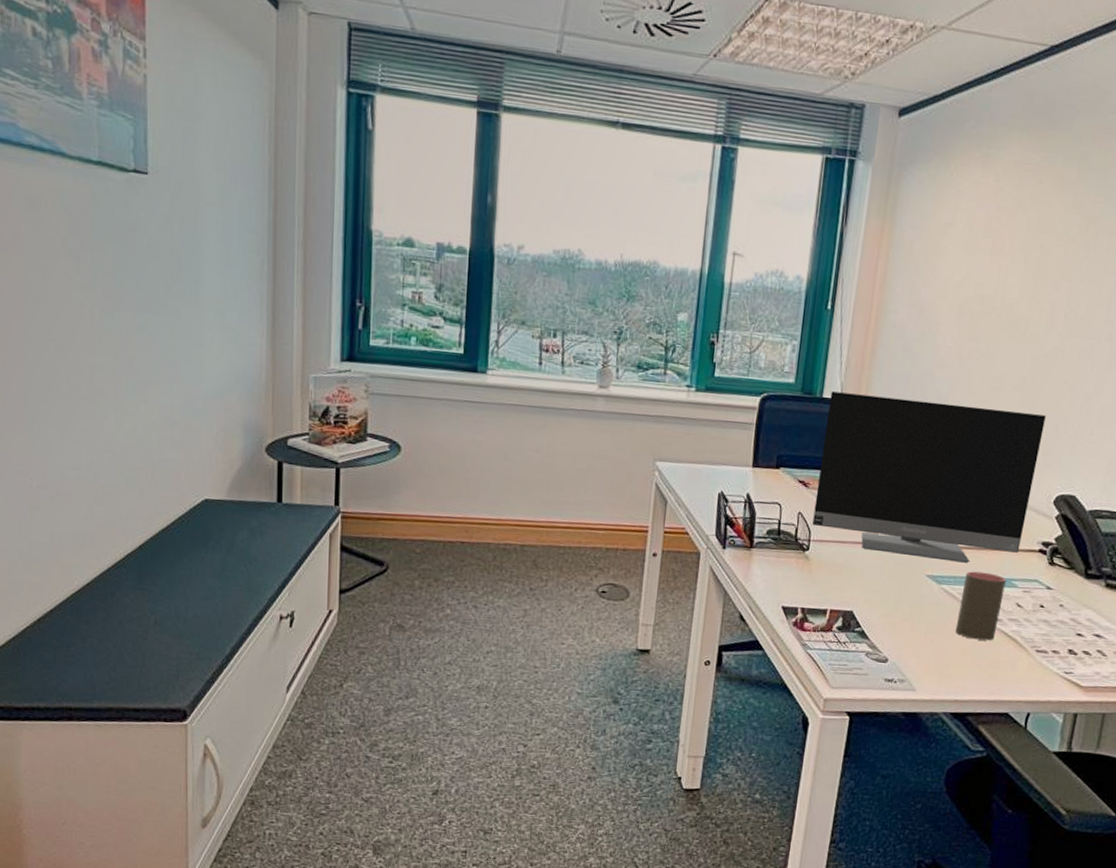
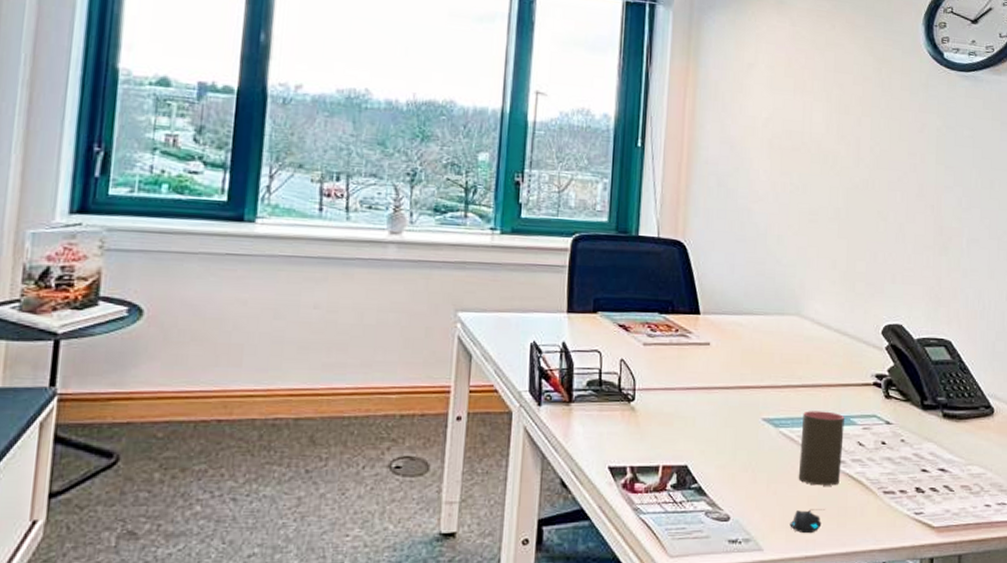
monitor: present [812,391,1046,563] -> none [637,229,864,402]
mouse: none [942,659,977,681] -> present [790,509,825,534]

